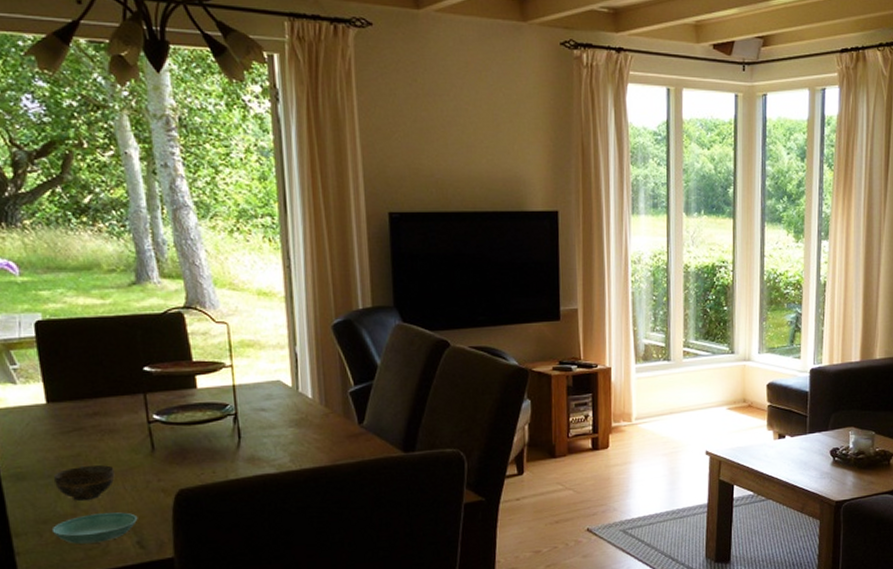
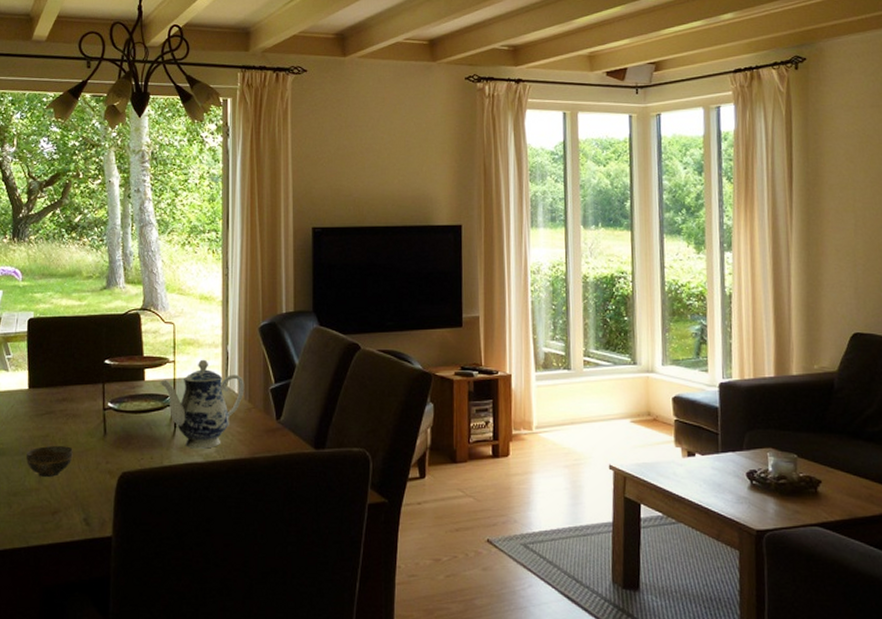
saucer: present [51,512,138,544] -> none [19,490,87,517]
teapot: none [216,362,320,460] -> present [160,359,245,449]

